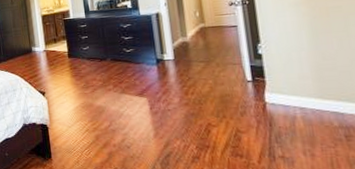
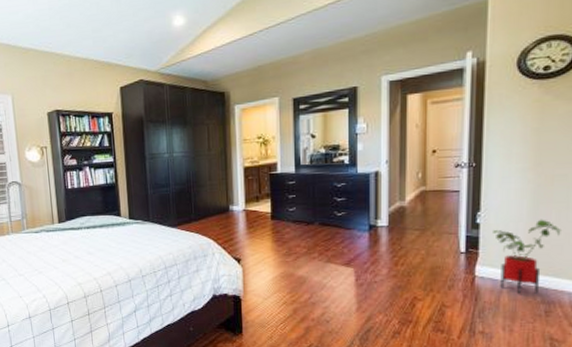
house plant: none [276,47,347,119] -> present [493,219,561,294]

